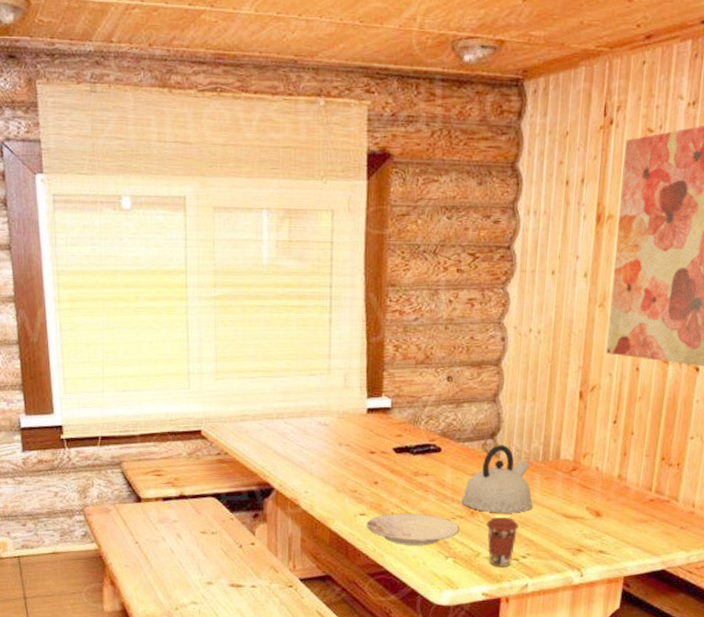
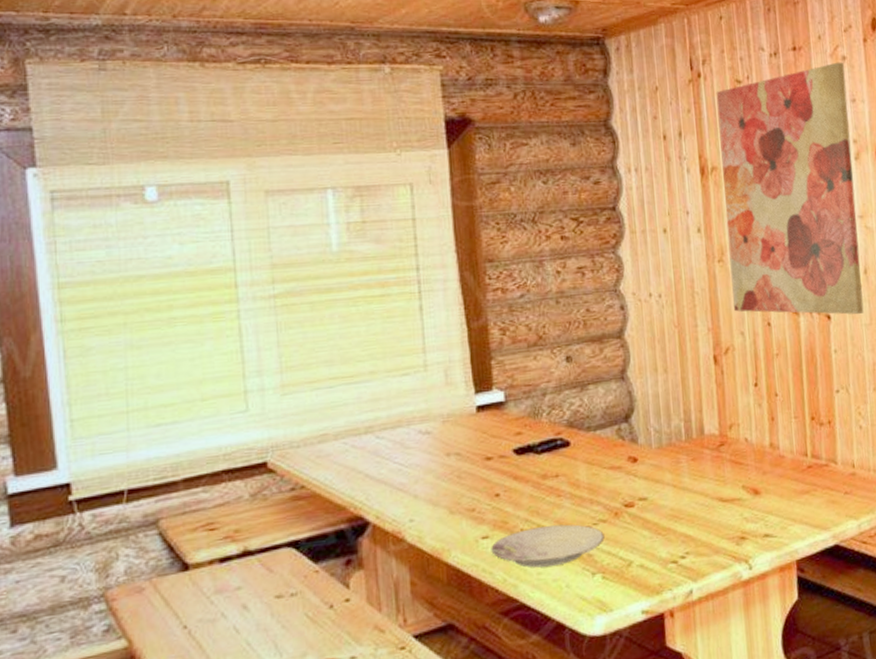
kettle: present [461,445,533,513] -> none [601,427,684,510]
coffee cup: present [486,516,519,568] -> none [634,512,672,576]

